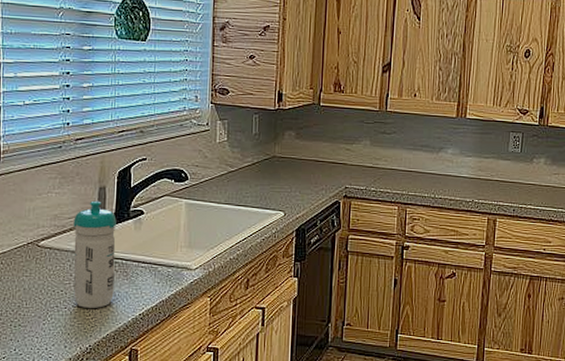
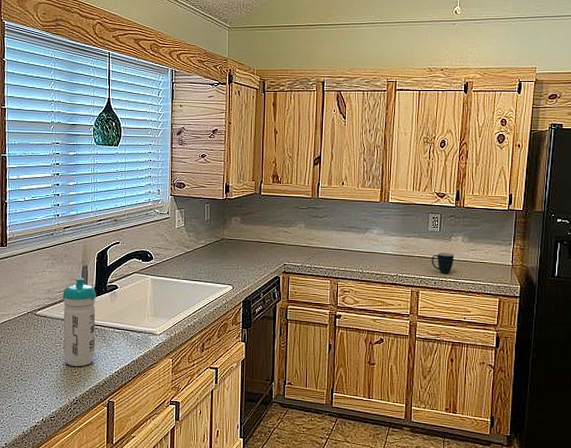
mug: none [510,176,536,201] -> present [431,252,455,274]

